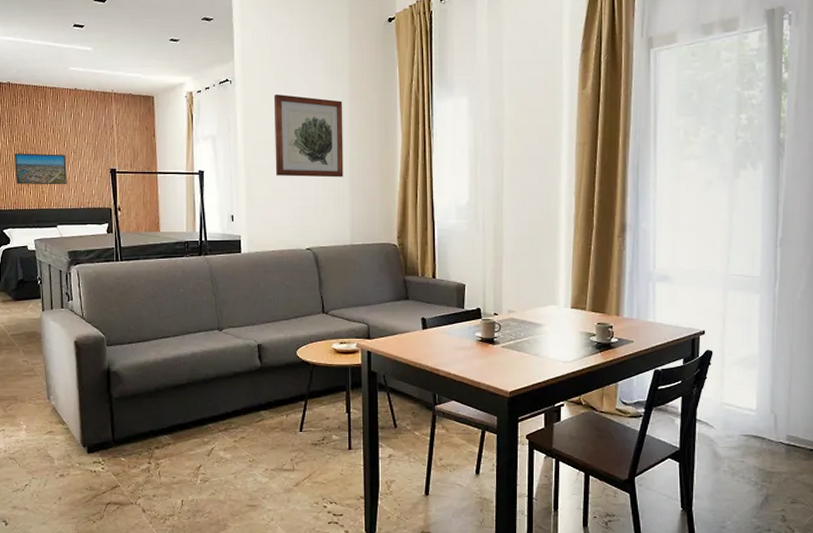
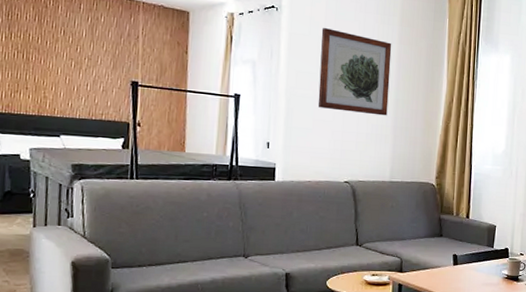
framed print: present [14,153,68,185] -> none [10,51,78,93]

